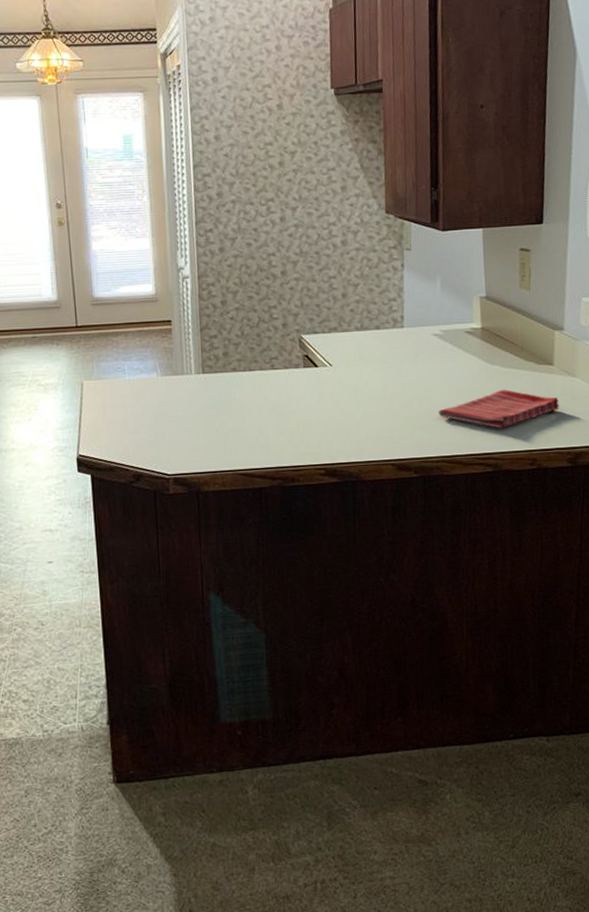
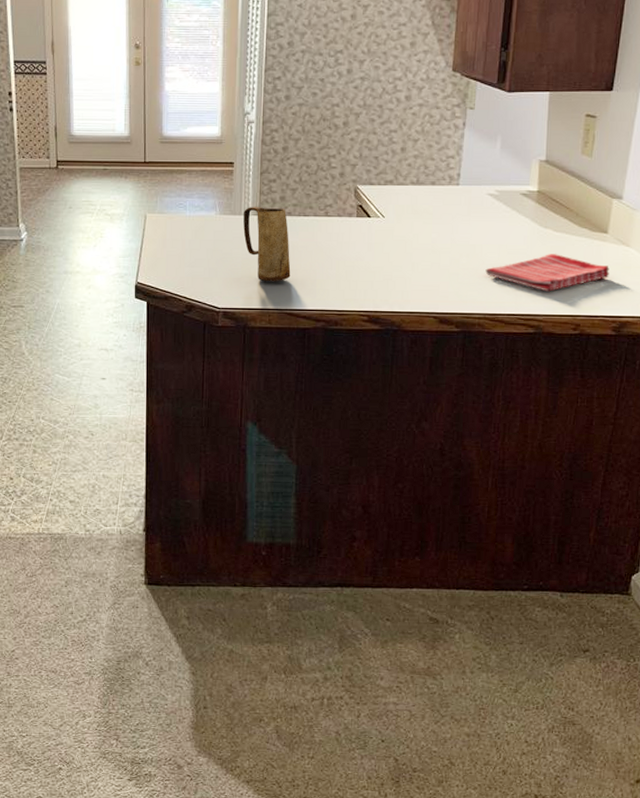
mug: none [186,364,241,443] -> present [243,206,291,282]

